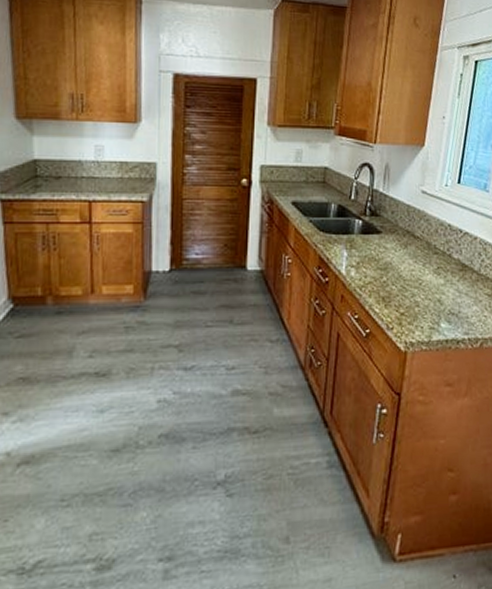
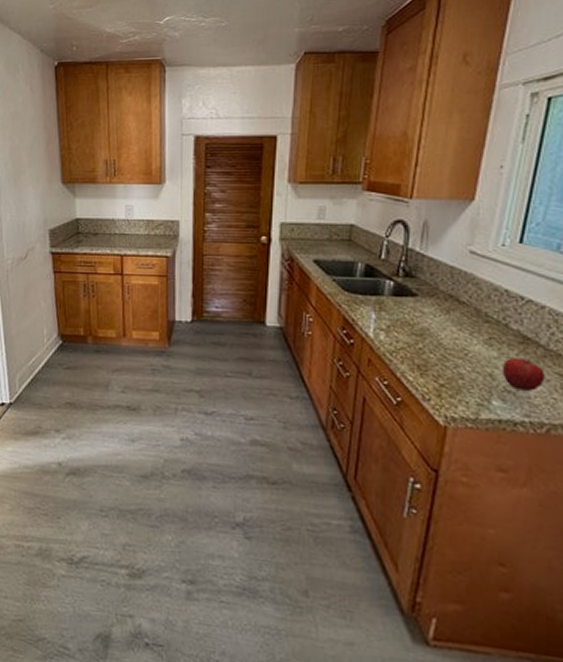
fruit: none [448,283,478,312] -> present [503,357,545,391]

